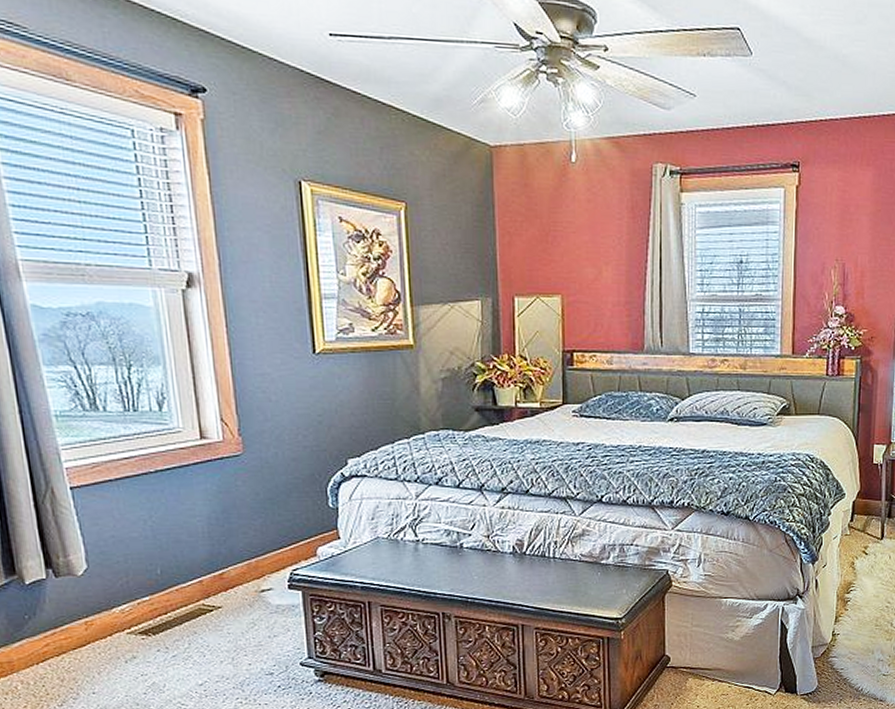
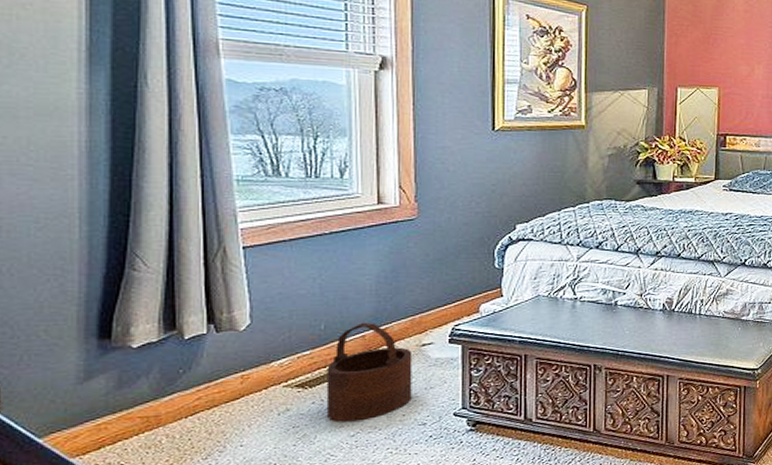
wooden bucket: none [167,566,256,671] -> present [326,322,413,422]

